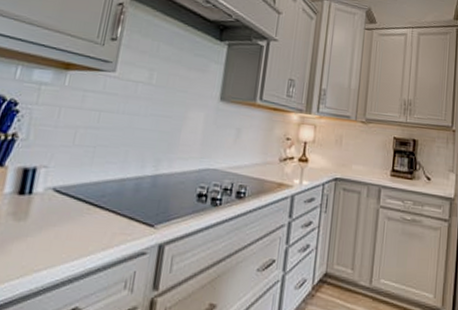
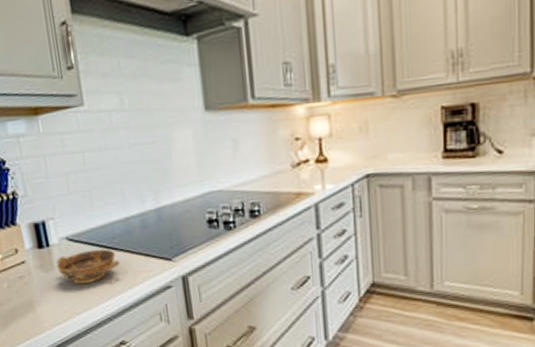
bowl: none [31,204,102,240] -> present [56,249,121,285]

